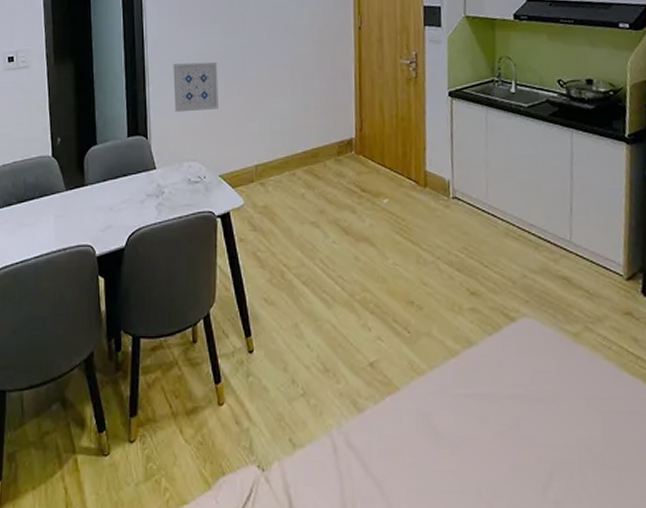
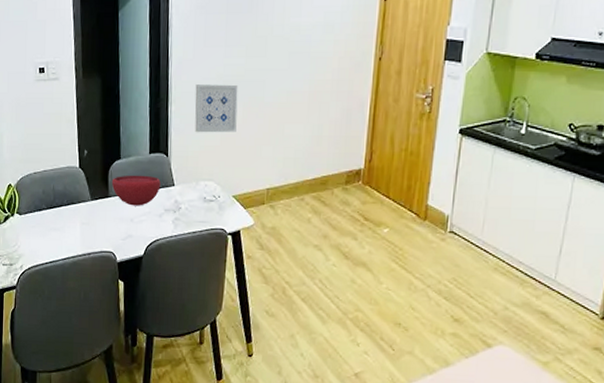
bowl: none [87,160,141,194] -> present [111,175,161,206]

